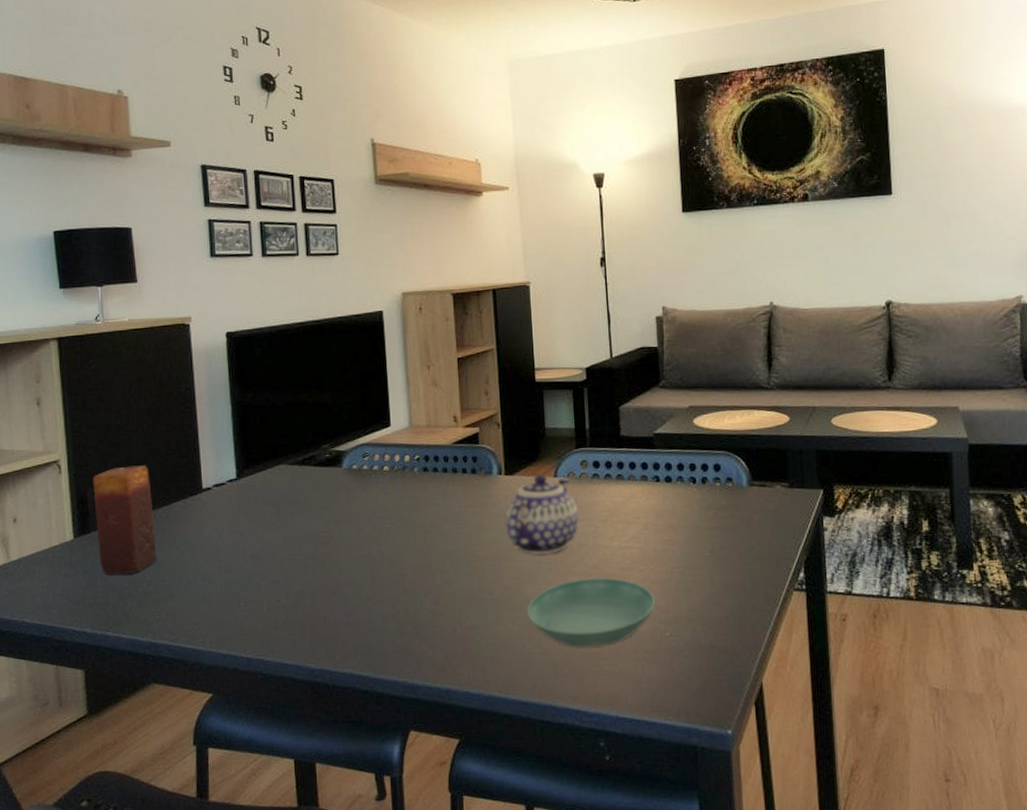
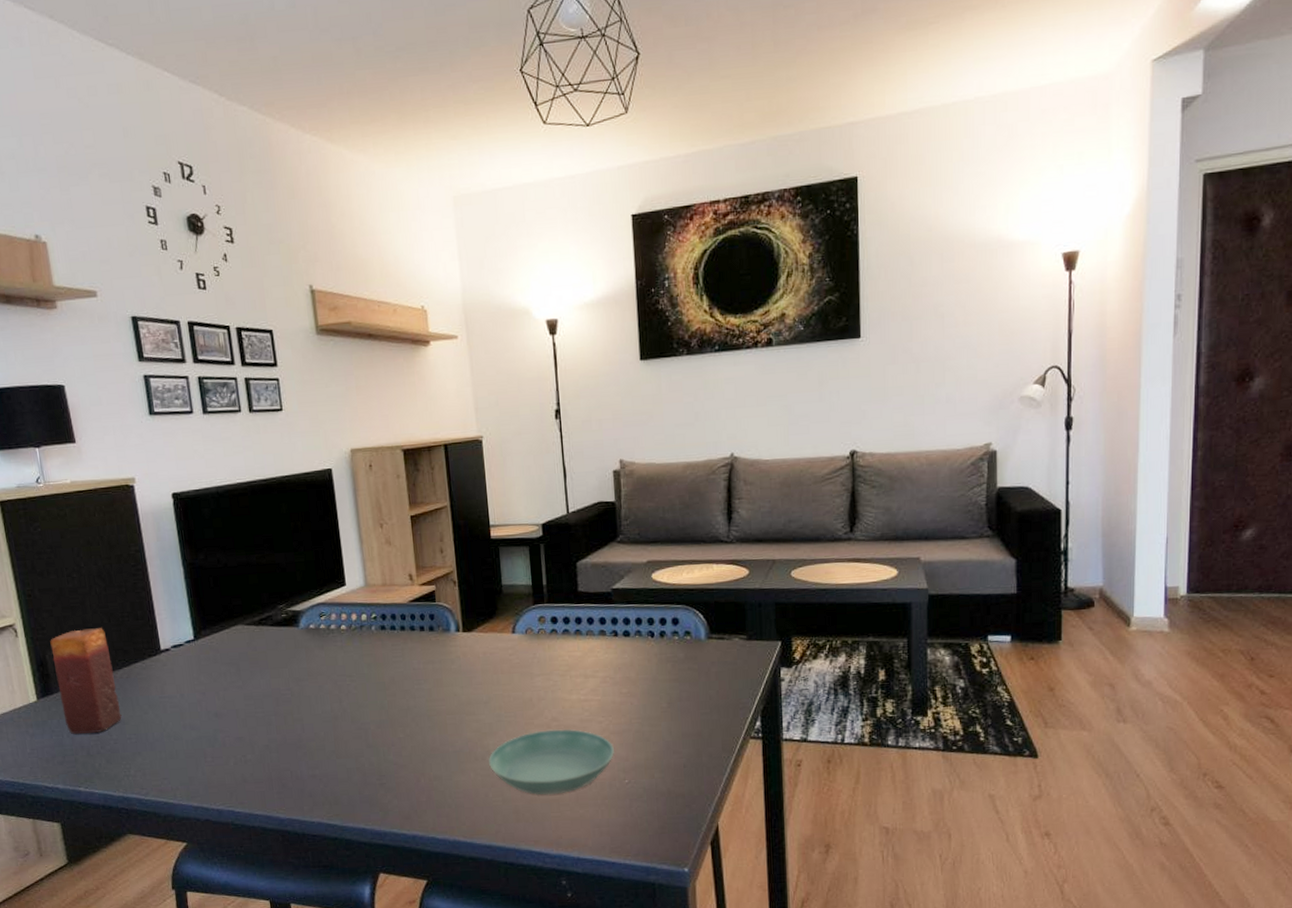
teapot: present [505,474,580,556] -> none [464,630,539,709]

